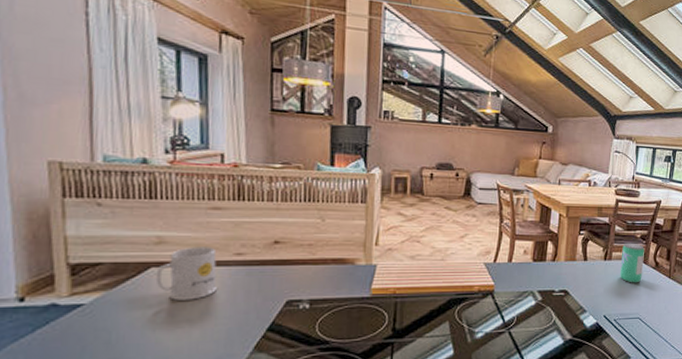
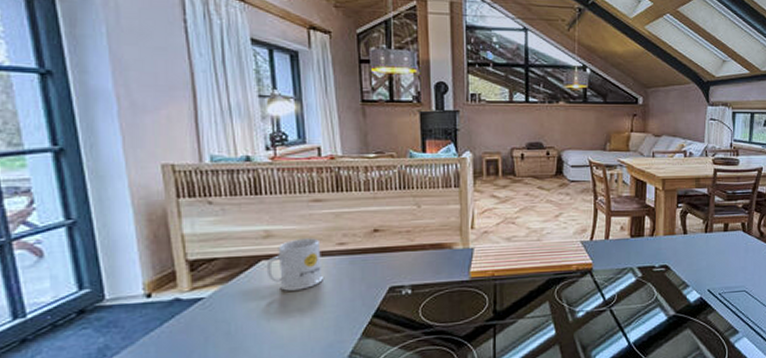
beverage can: present [620,243,644,283] -> none [722,213,747,255]

